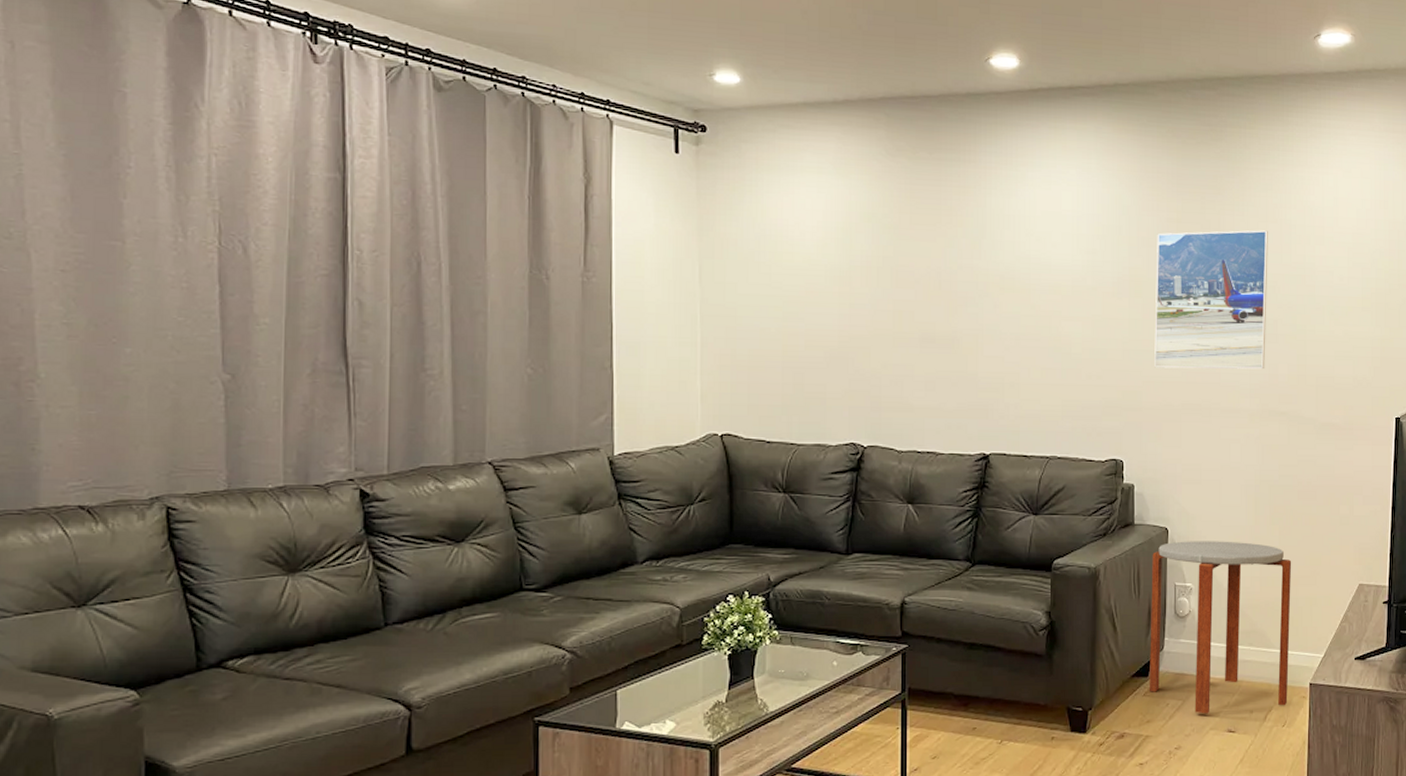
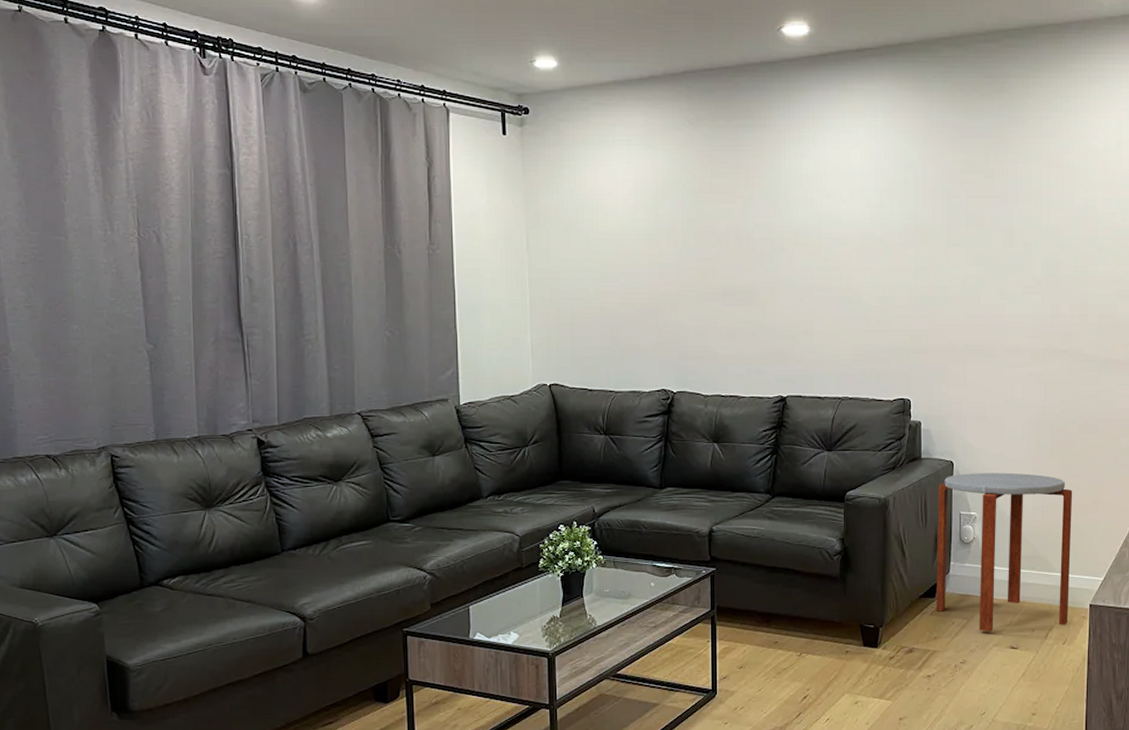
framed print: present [1154,230,1268,370] -> none [940,176,1051,312]

